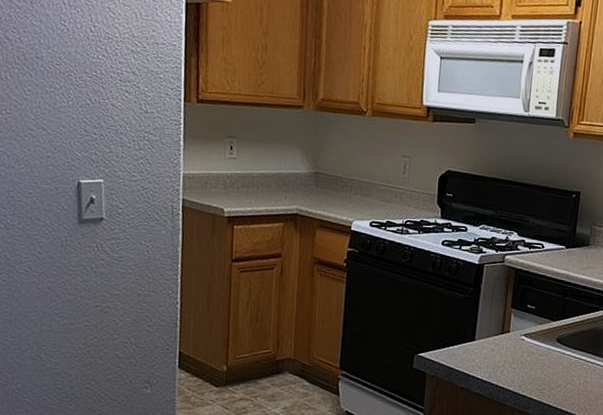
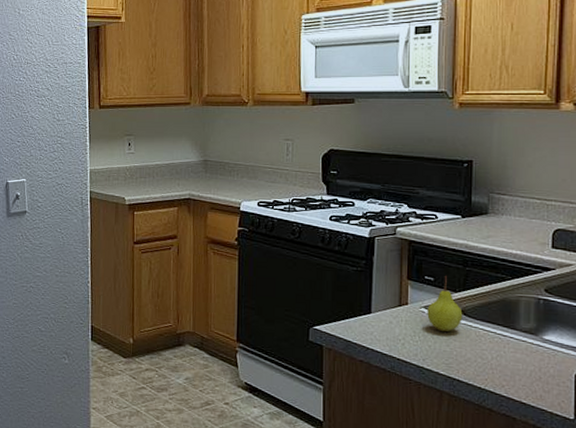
fruit: none [526,304,558,360] -> present [427,275,463,332]

